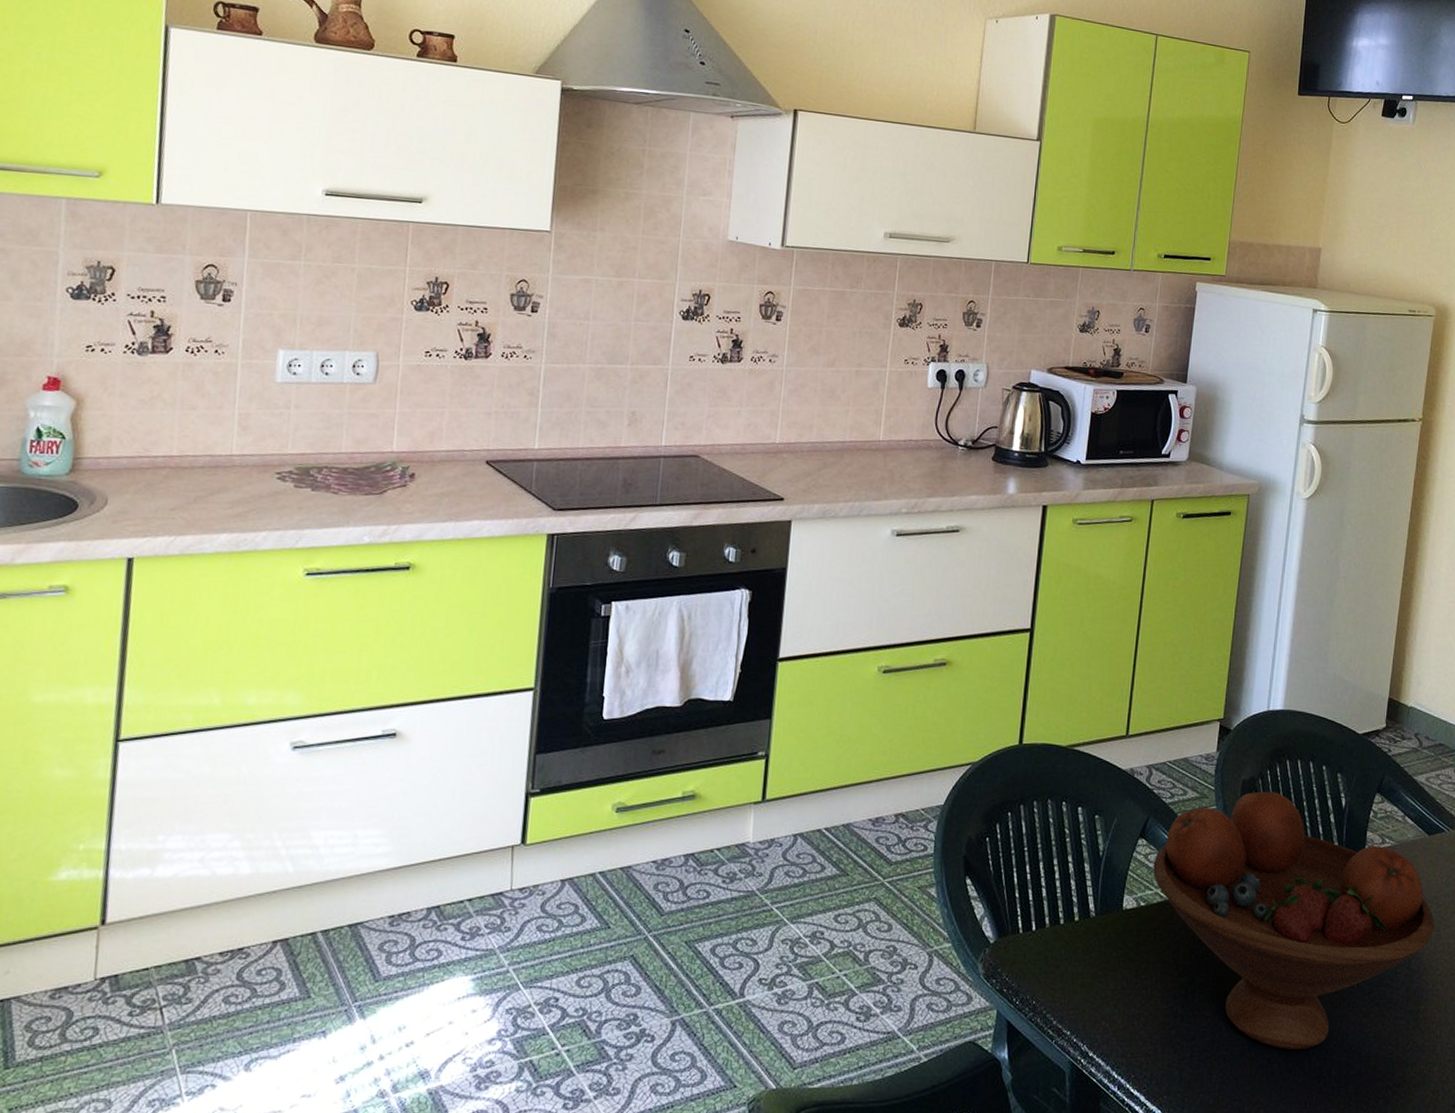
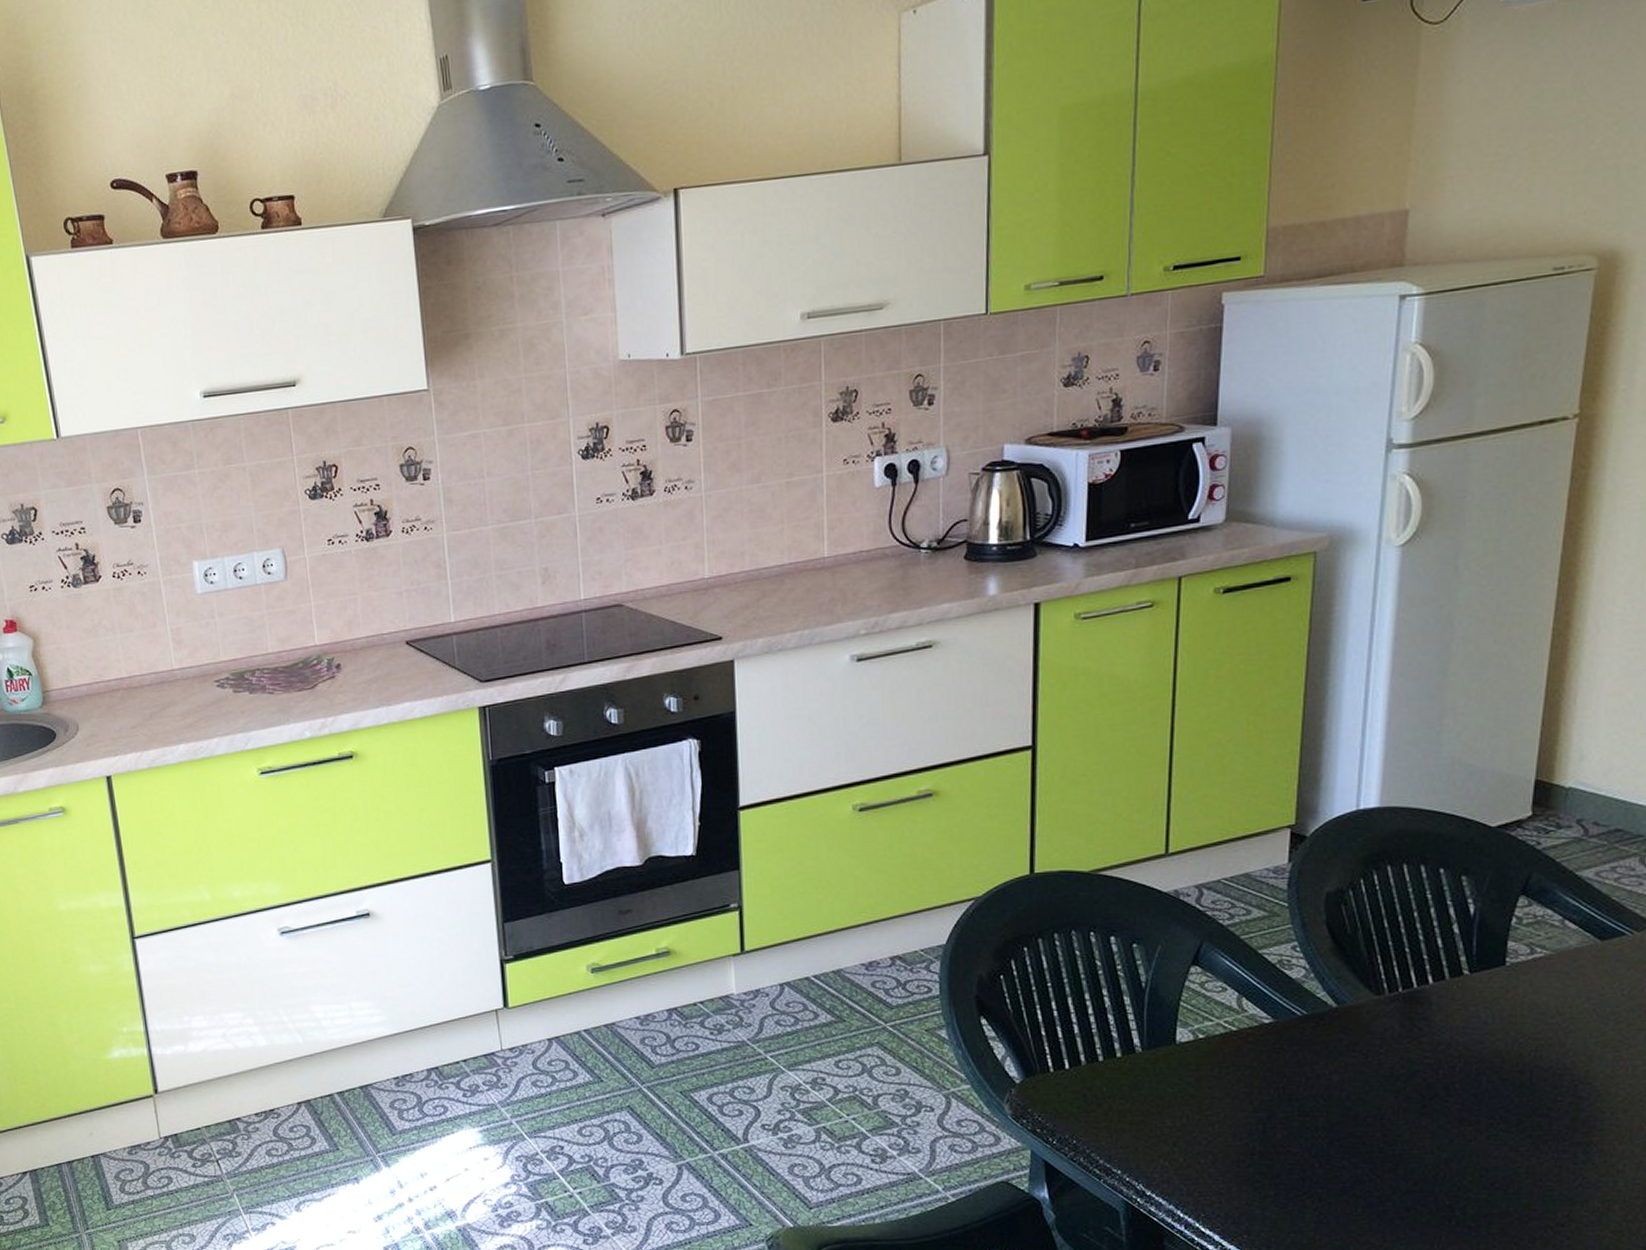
fruit bowl: present [1153,791,1435,1049] -> none [1212,903,1613,1187]

